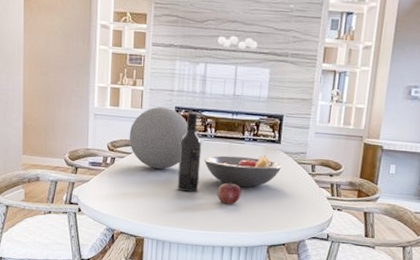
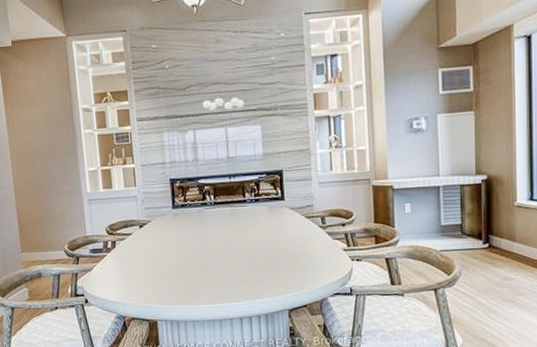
decorative ball: present [129,106,188,169] -> none [126,181,186,246]
wine bottle: present [177,112,202,192] -> none [179,182,206,265]
fruit bowl: present [204,155,282,188] -> none [207,215,290,252]
apple: present [217,180,241,204] -> none [226,246,252,272]

